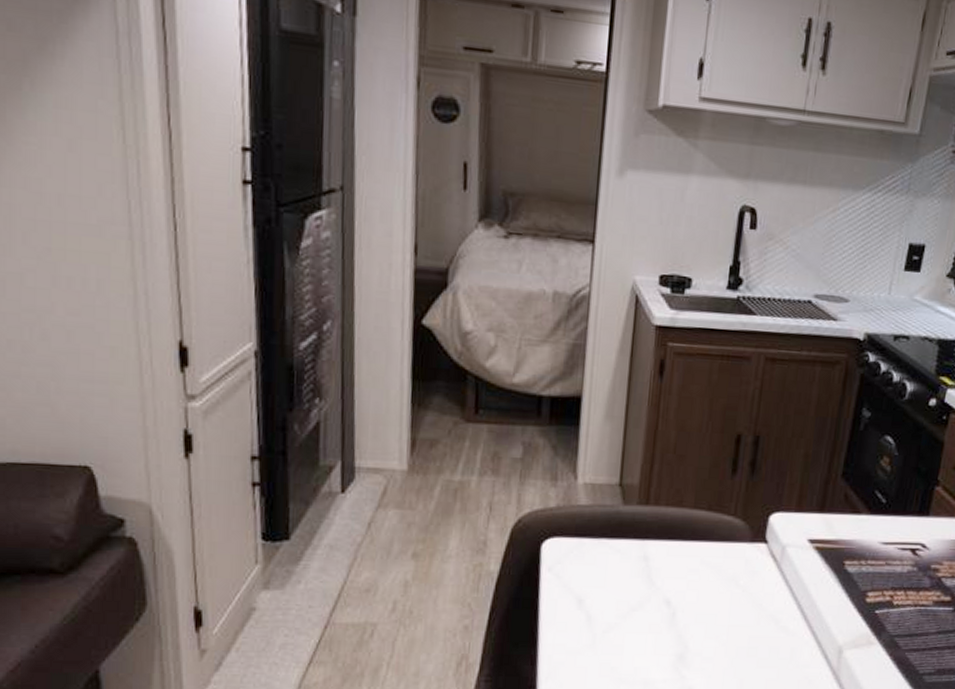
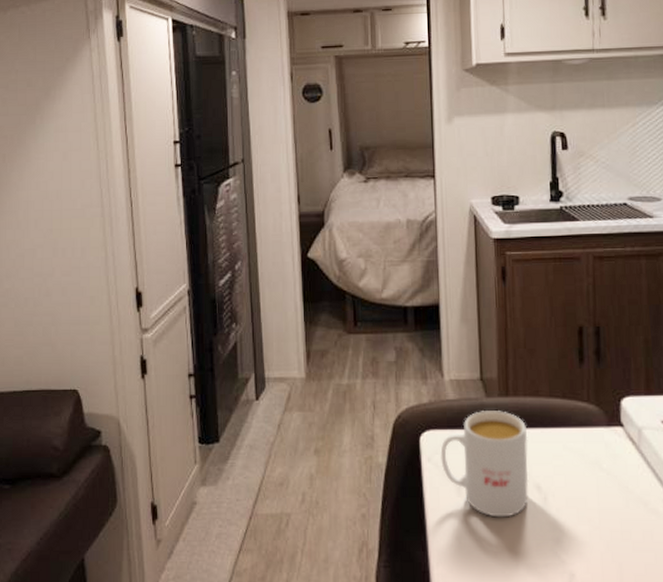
mug: none [563,519,664,632] -> present [440,411,529,518]

